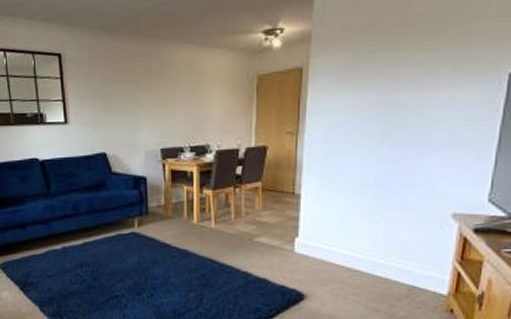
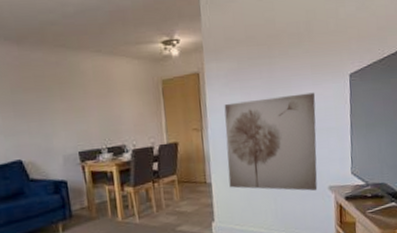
wall art: none [322,95,454,218] -> present [224,92,318,191]

